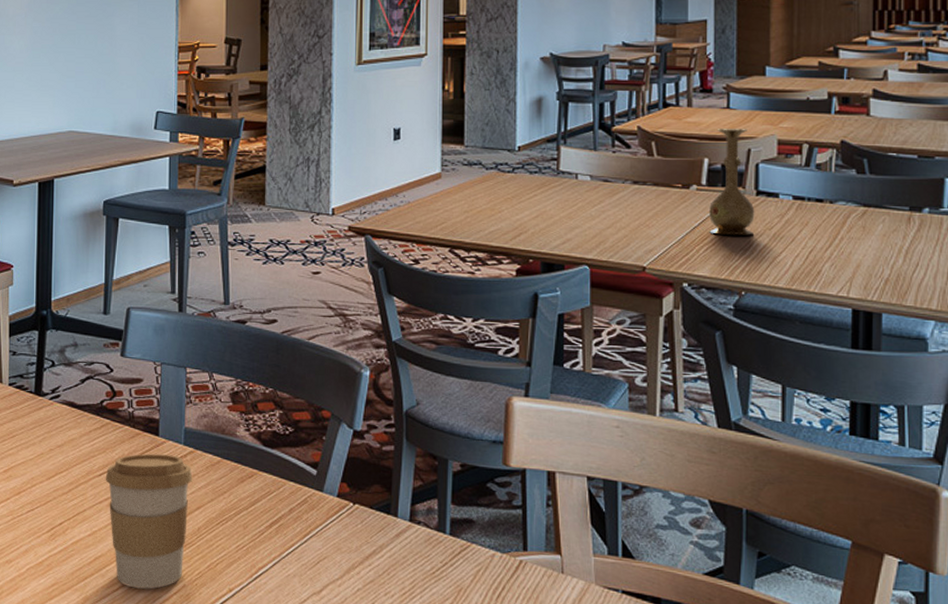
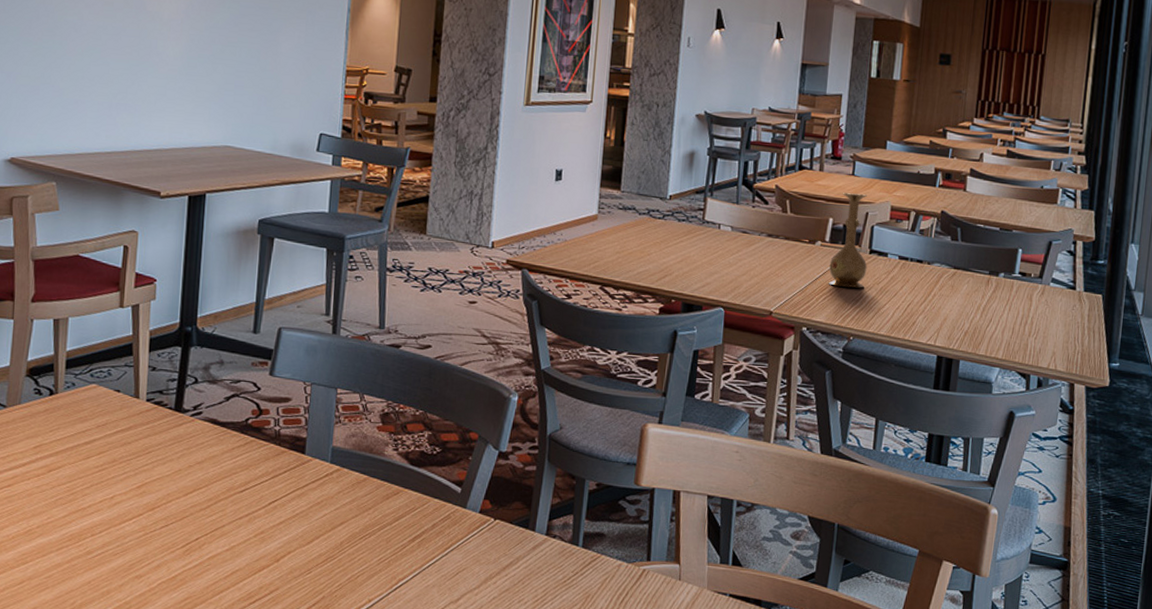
coffee cup: present [105,453,193,589] -> none [246,471,338,601]

